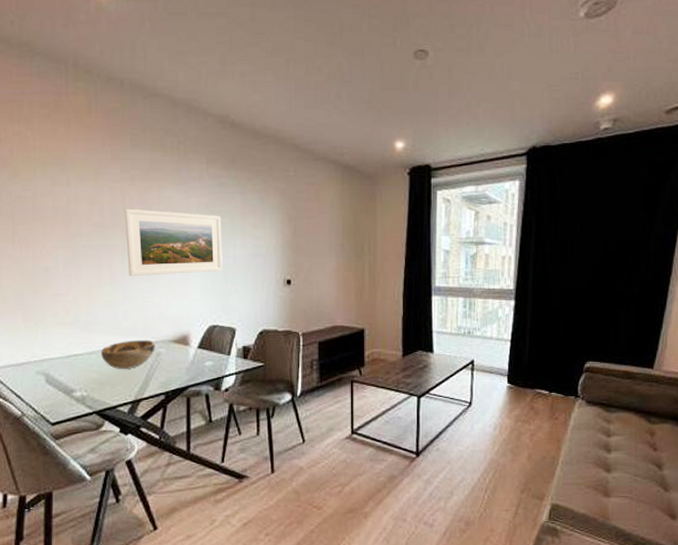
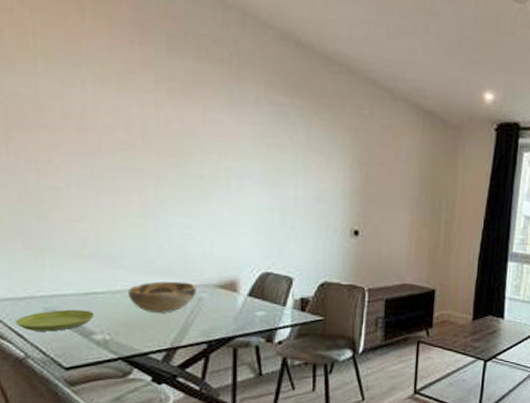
saucer: none [15,371,75,392] -> present [15,309,94,332]
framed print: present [124,208,223,277] -> none [159,126,281,214]

